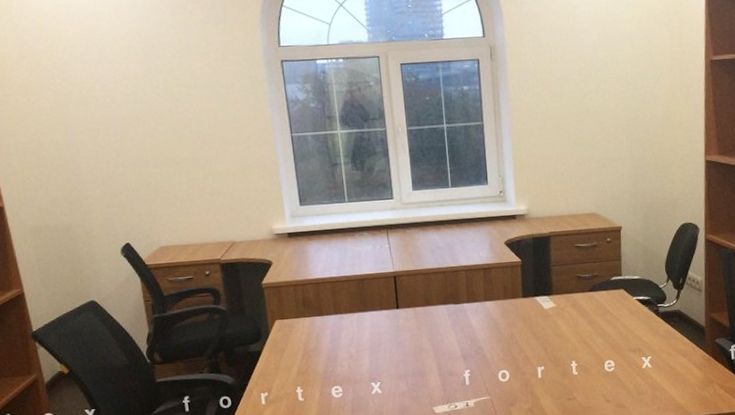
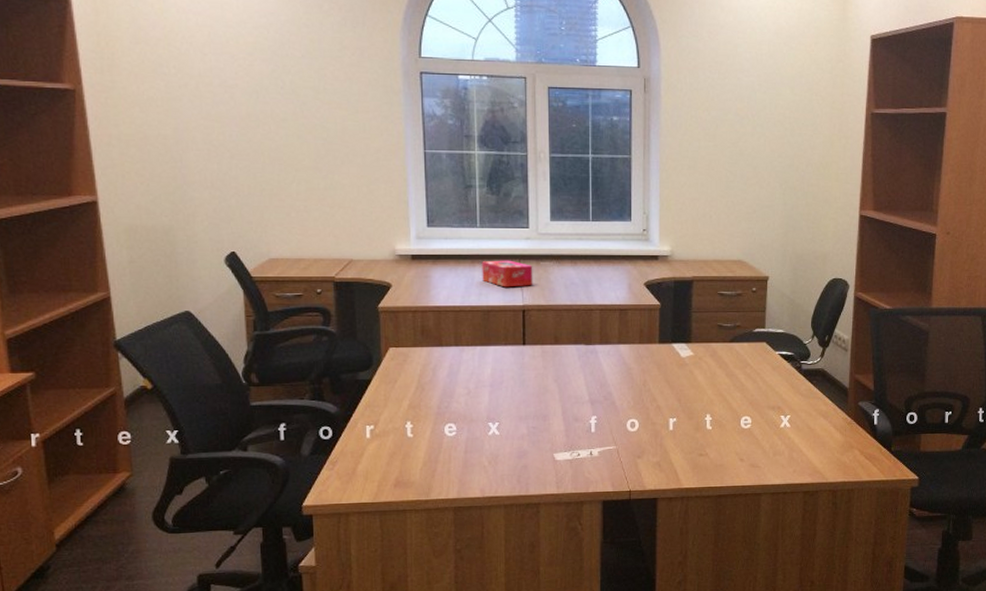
tissue box: none [352,230,402,257] -> present [482,260,533,288]

